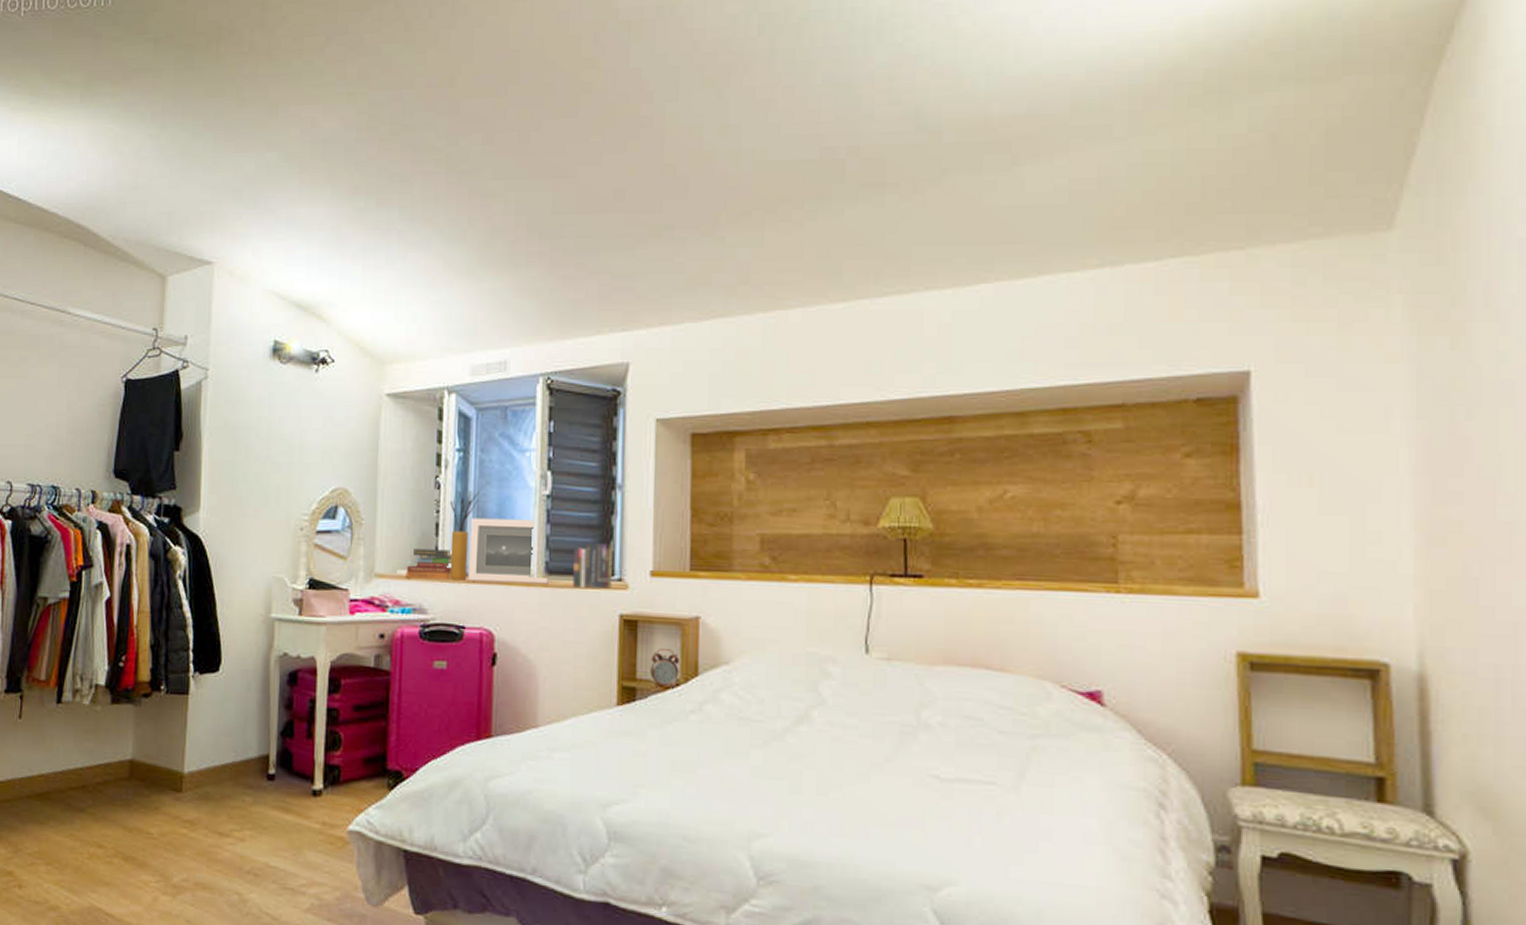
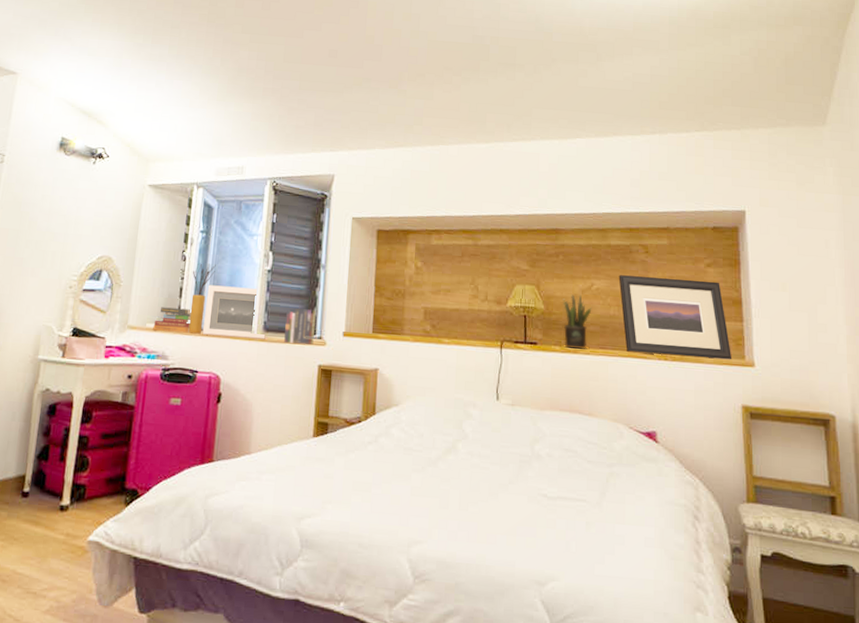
alarm clock: present [650,649,679,689] -> none [339,393,362,424]
potted plant: none [960,507,1005,582] -> present [563,294,592,349]
picture frame: none [1045,476,1223,589] -> present [618,275,732,360]

